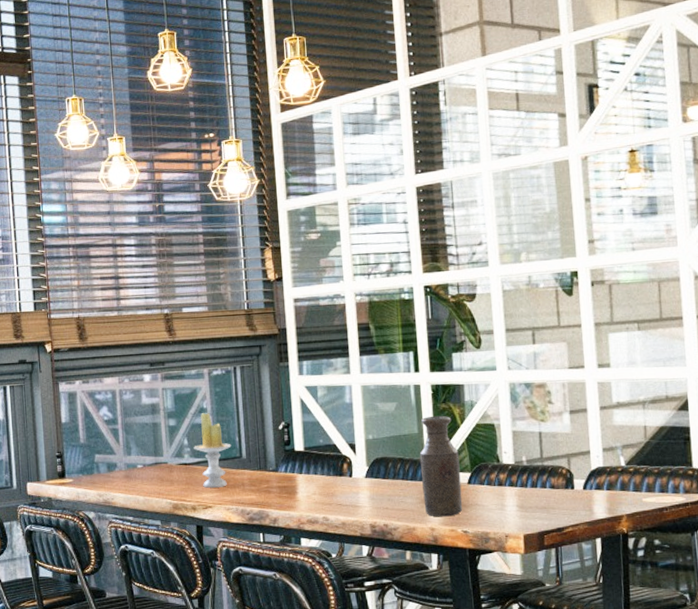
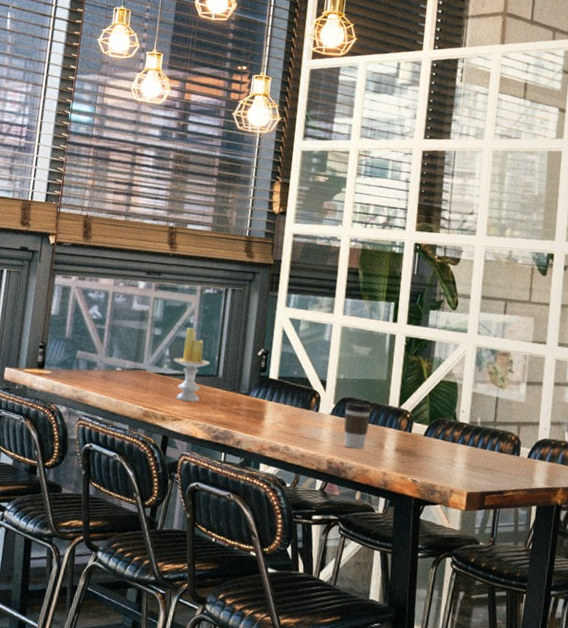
coffee cup: none [378,460,408,509] -> present [344,401,372,449]
bottle: present [419,415,463,517] -> none [380,366,421,464]

